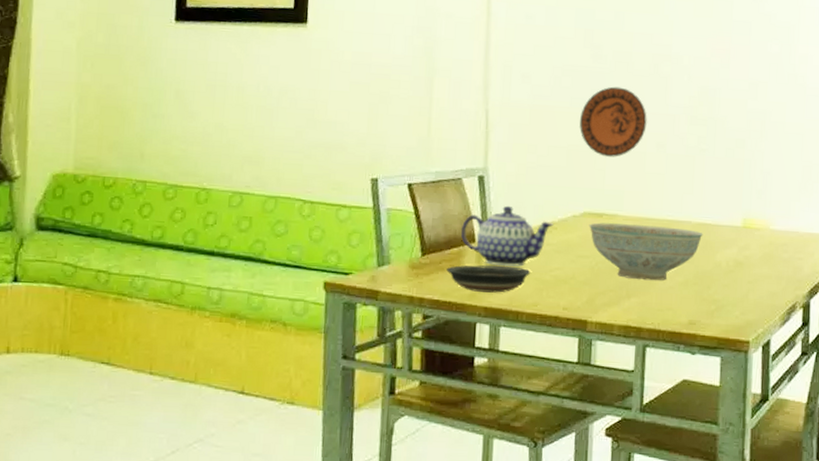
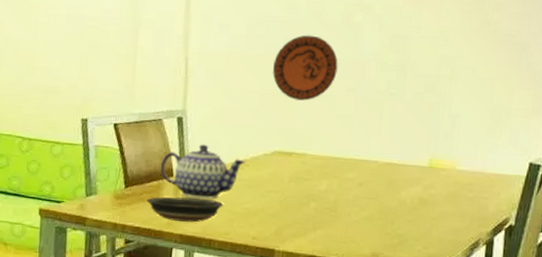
decorative bowl: present [589,222,703,281] -> none [279,161,389,216]

